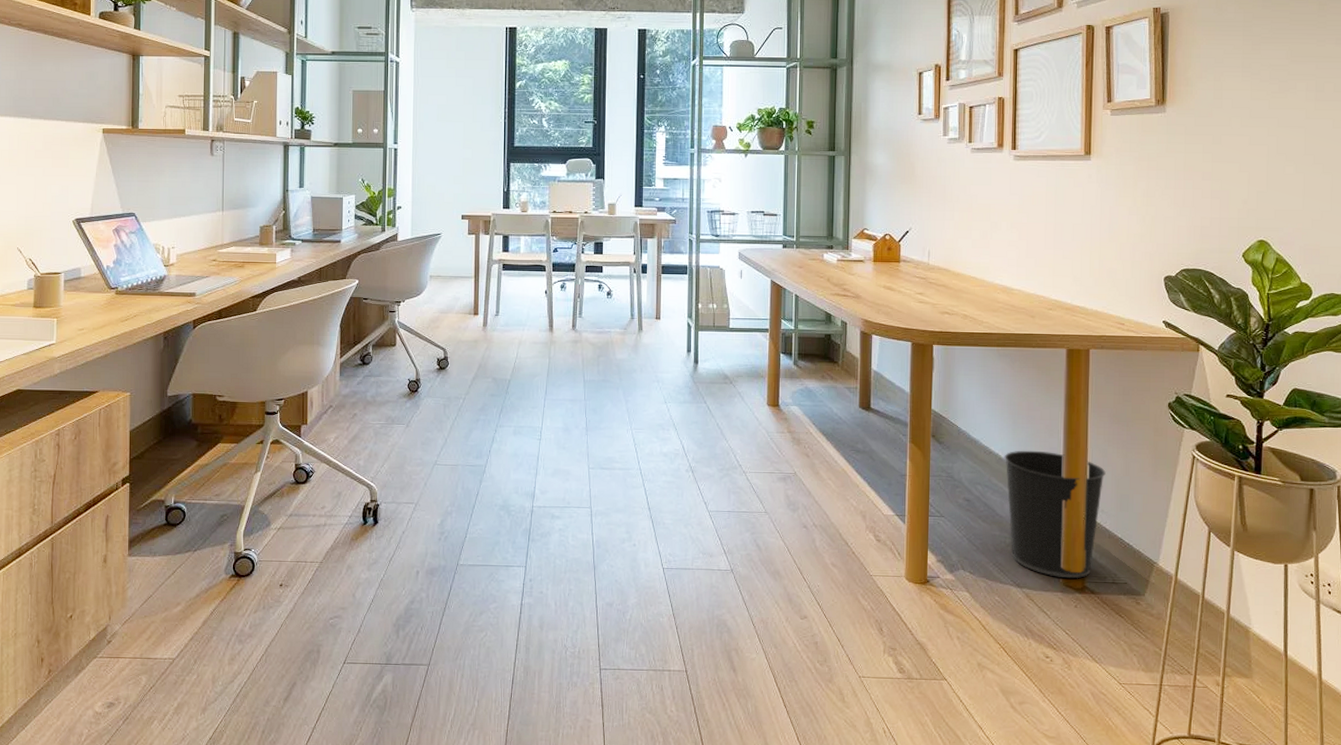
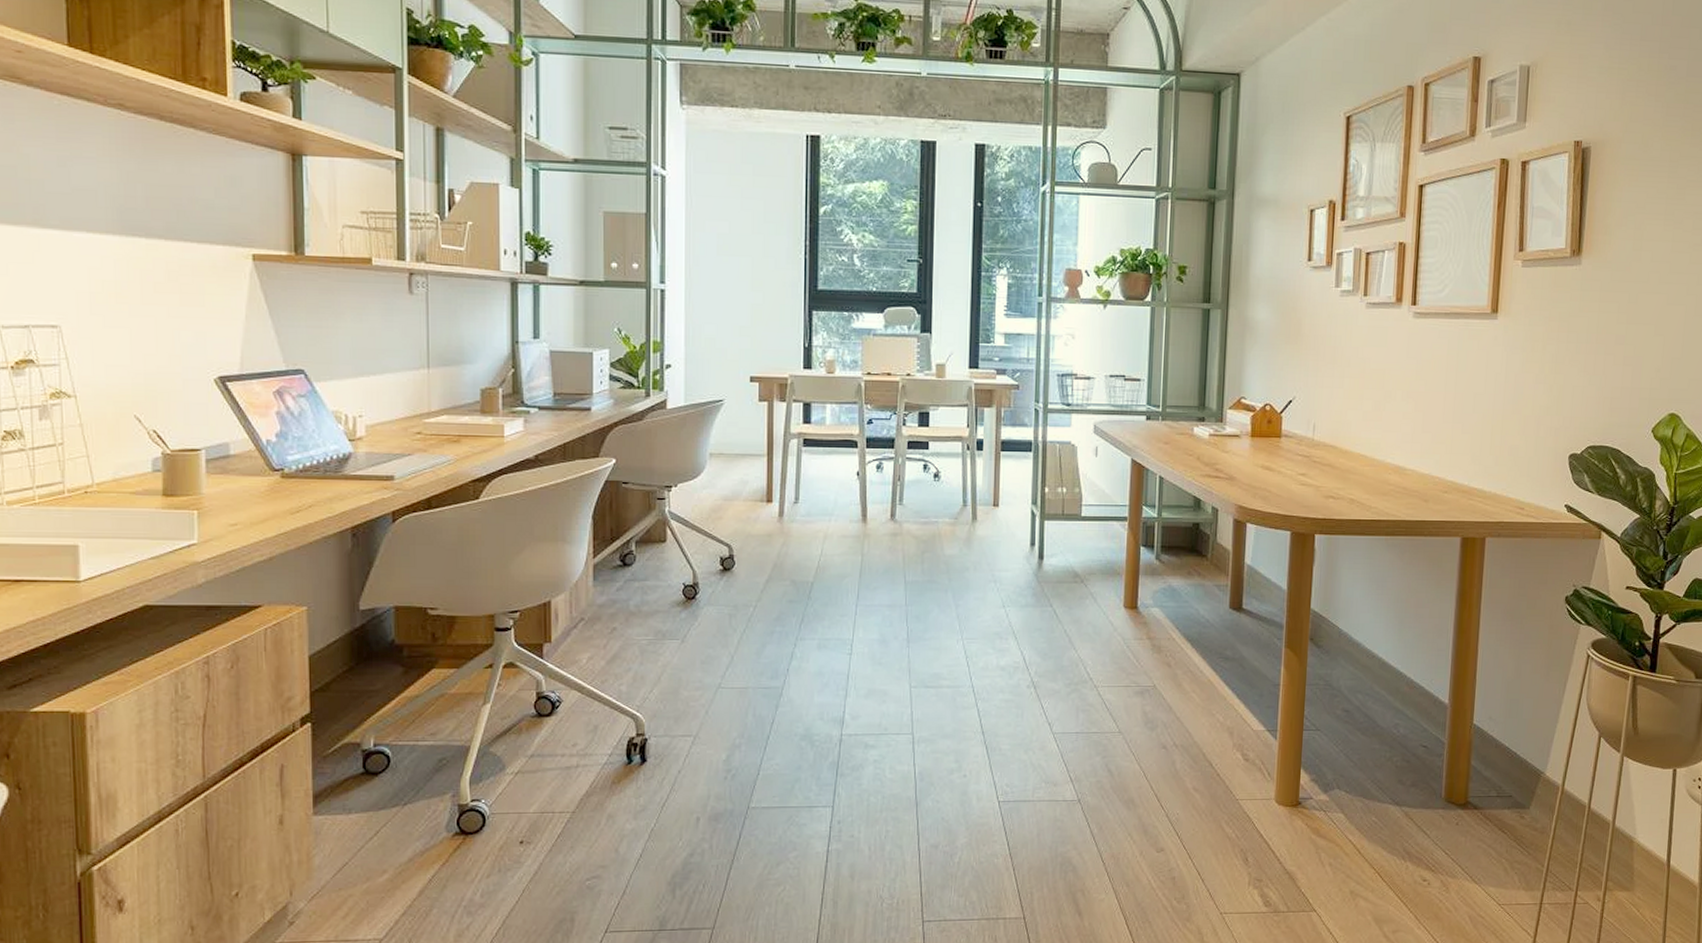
wastebasket: present [1004,450,1106,579] -> none [1388,653,1496,794]

